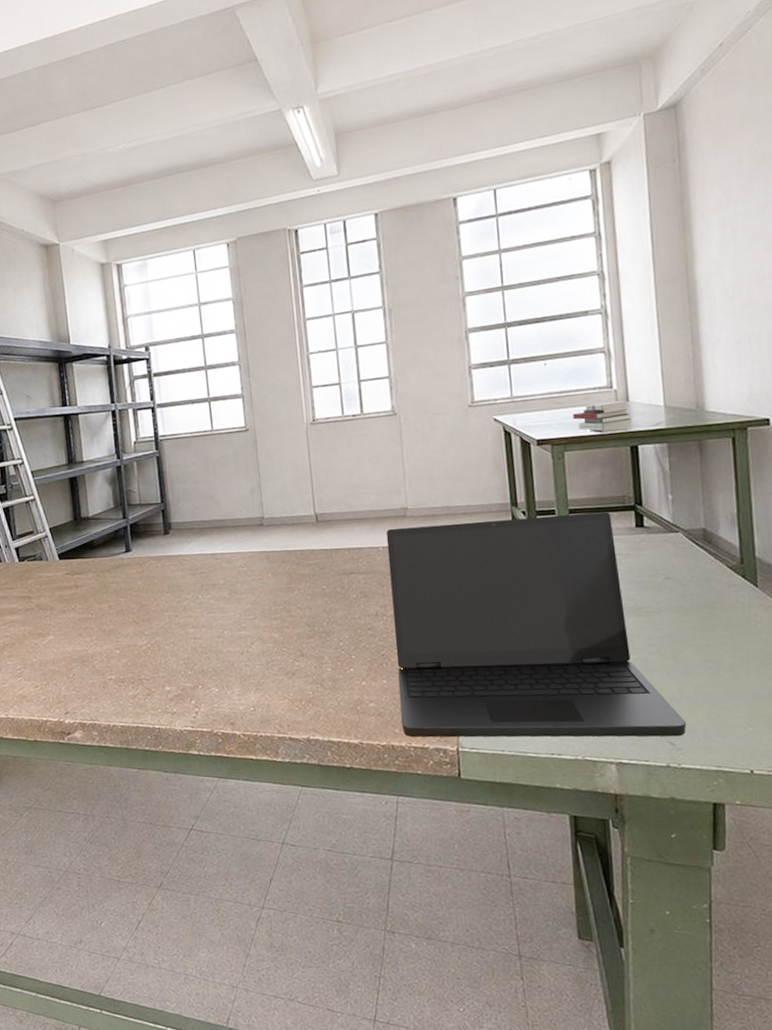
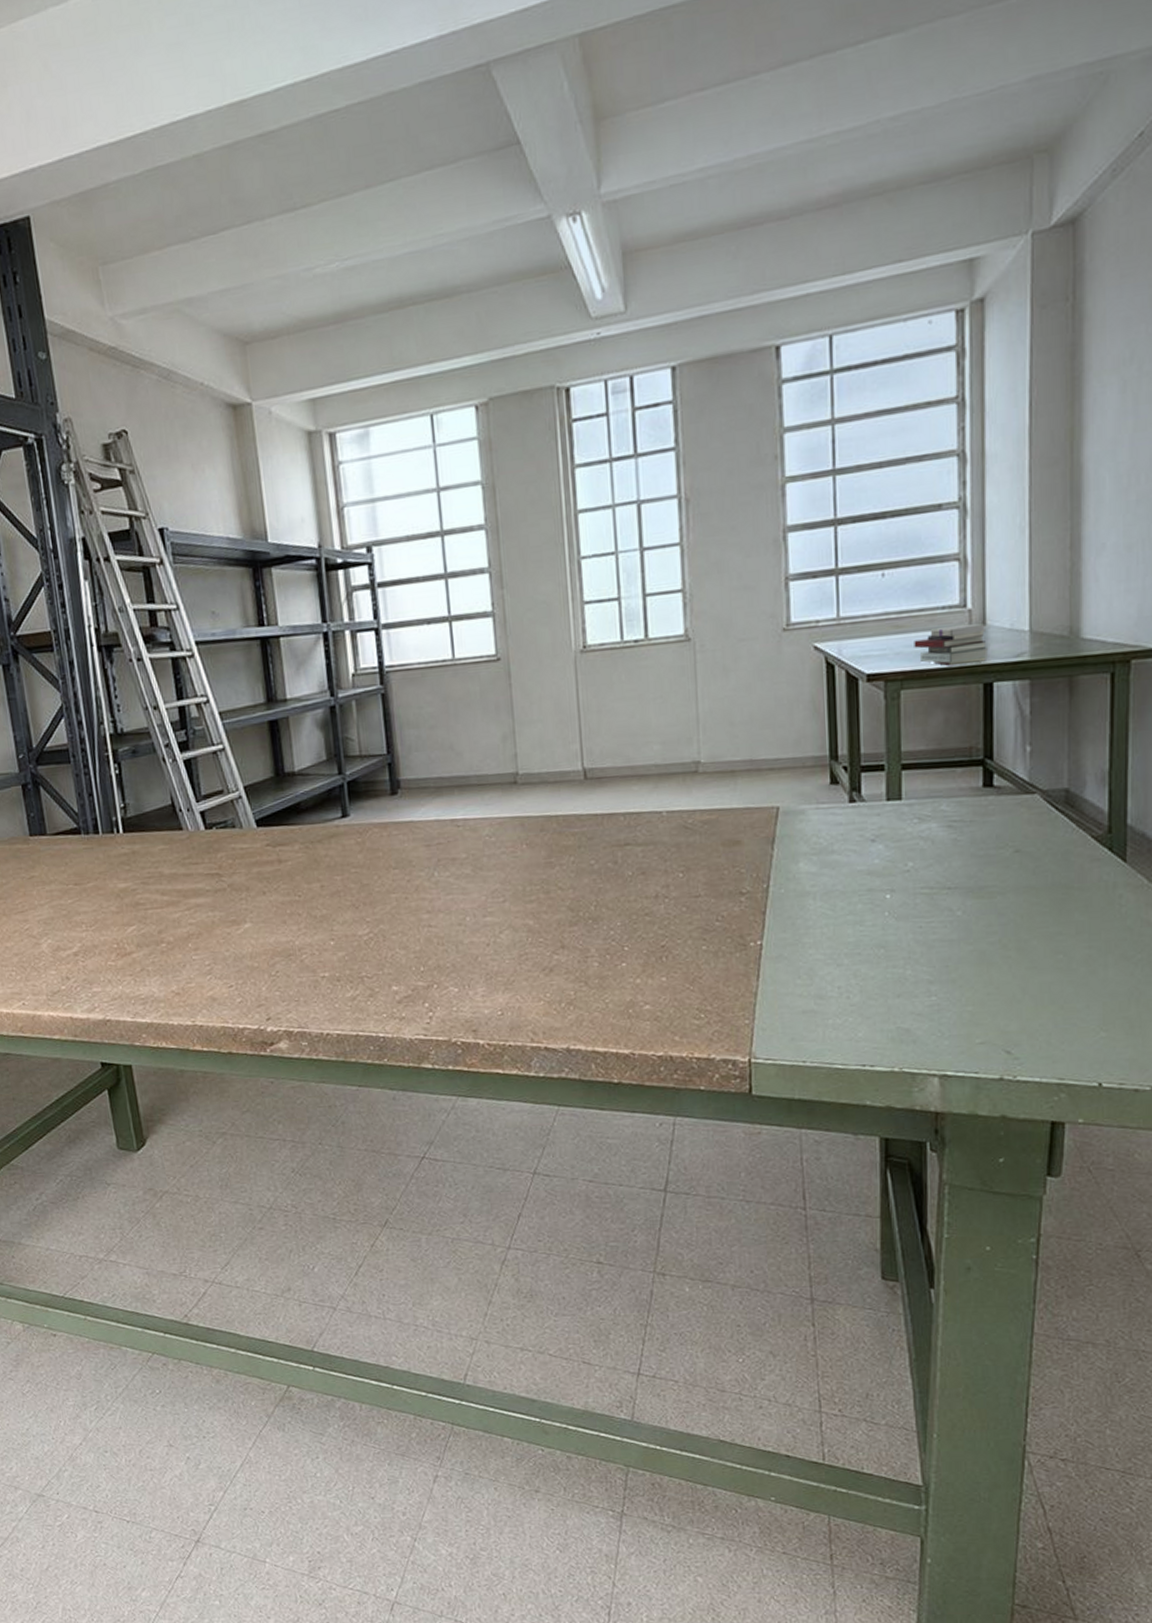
laptop: present [386,512,686,738] -> none [672,767,1026,1047]

